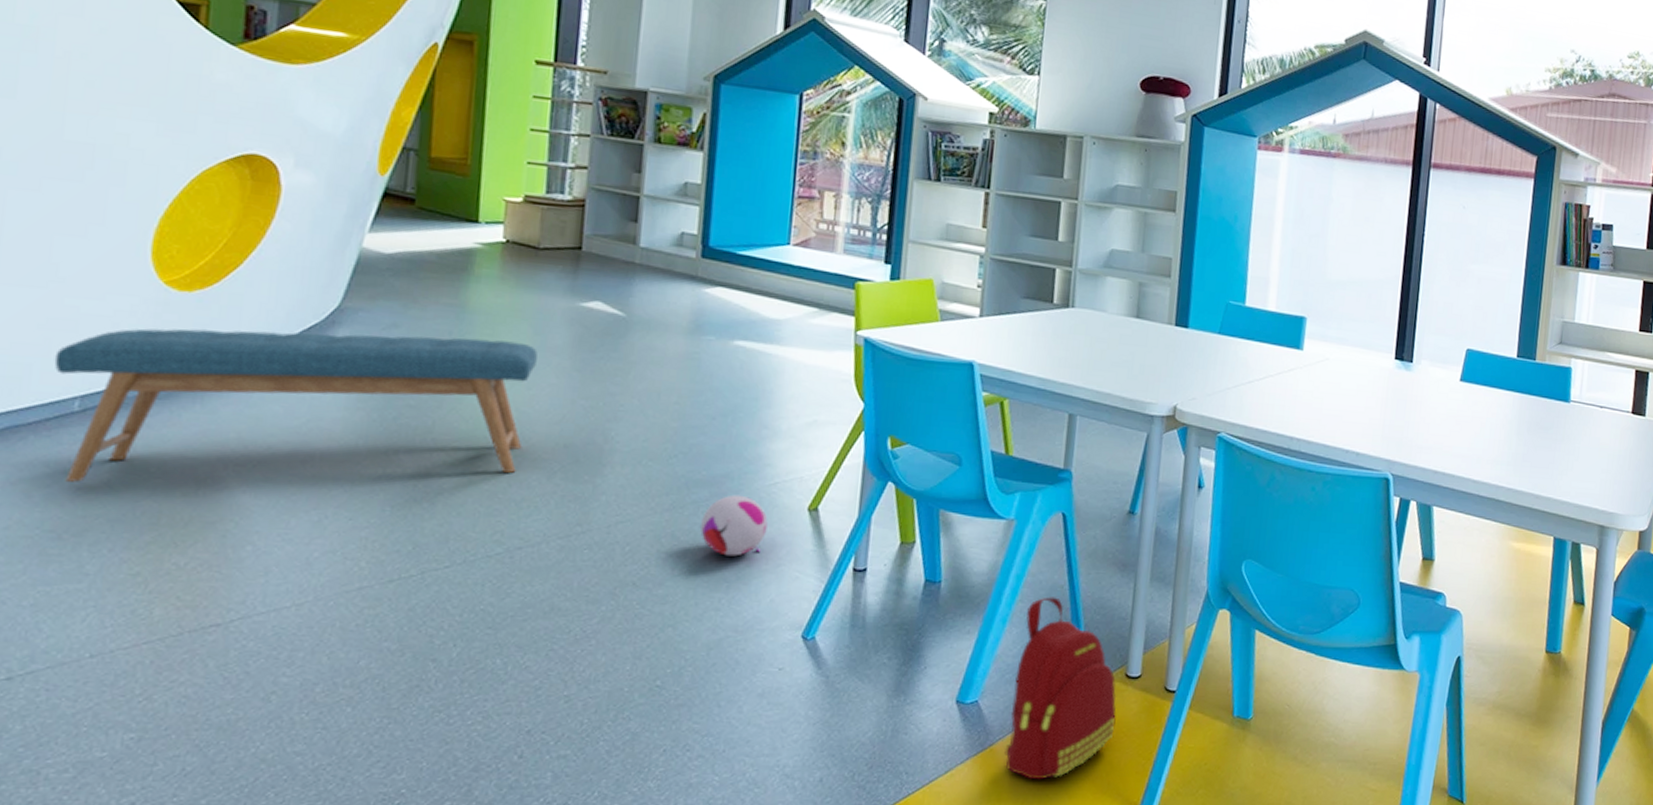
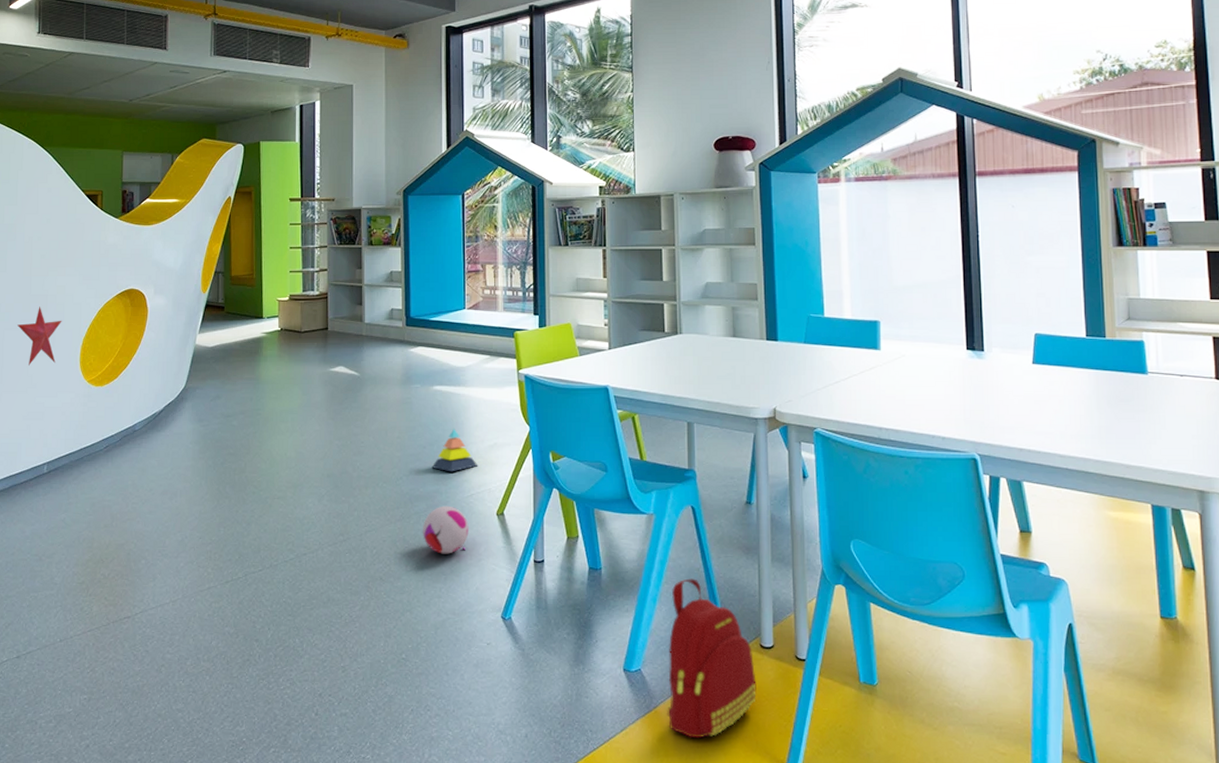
decorative star: none [33,160,121,250] -> present [17,306,62,366]
bench: present [54,328,538,482] -> none [32,401,306,521]
stacking toy: none [721,398,789,453] -> present [431,429,478,472]

